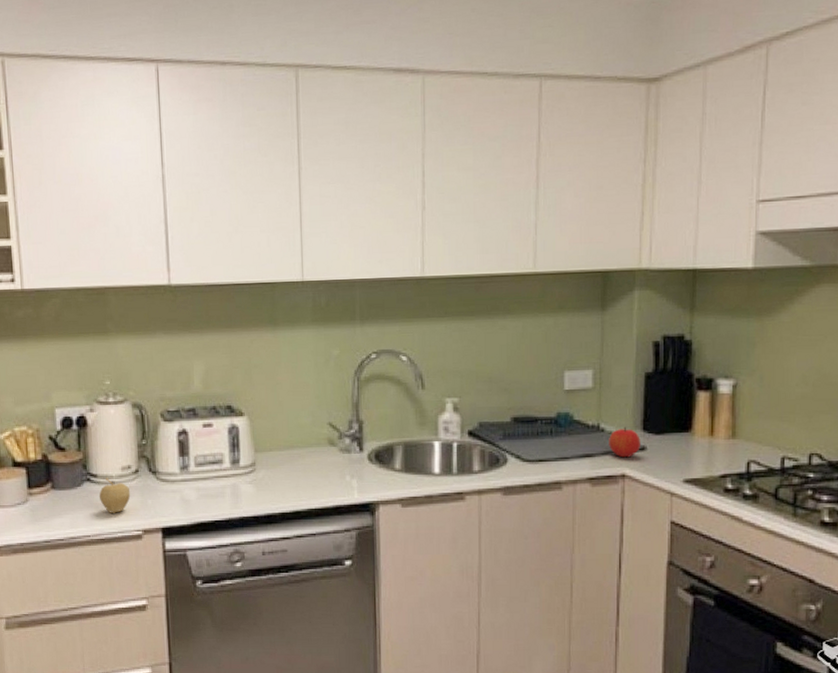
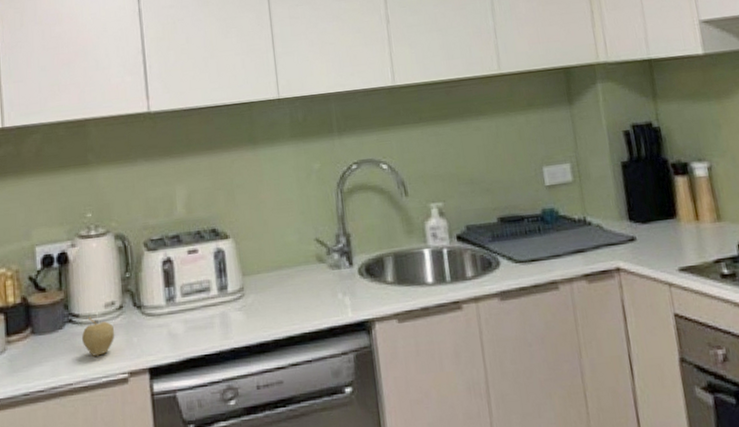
fruit: present [609,426,640,458] -> none [597,218,630,251]

